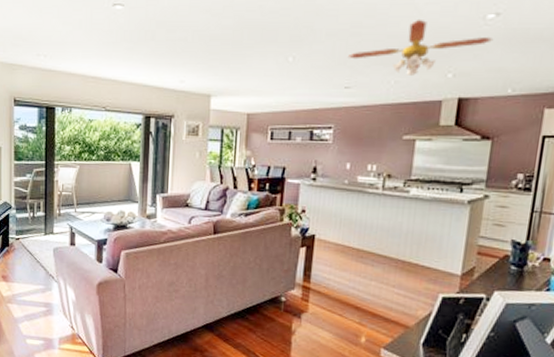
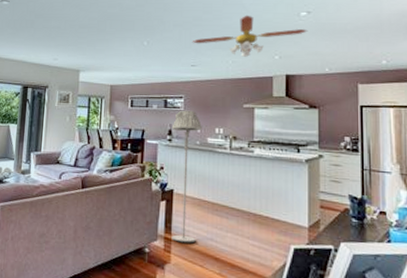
floor lamp: none [310,143,353,292] -> present [171,110,203,243]

